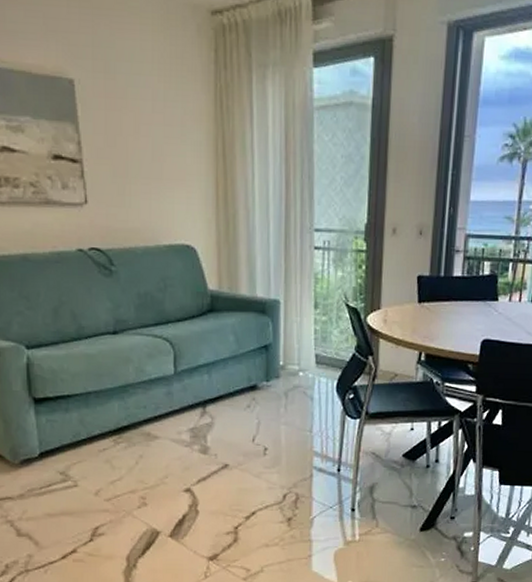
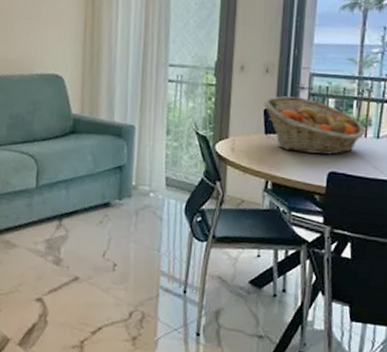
fruit basket: none [417,261,520,322] -> present [263,96,366,155]

